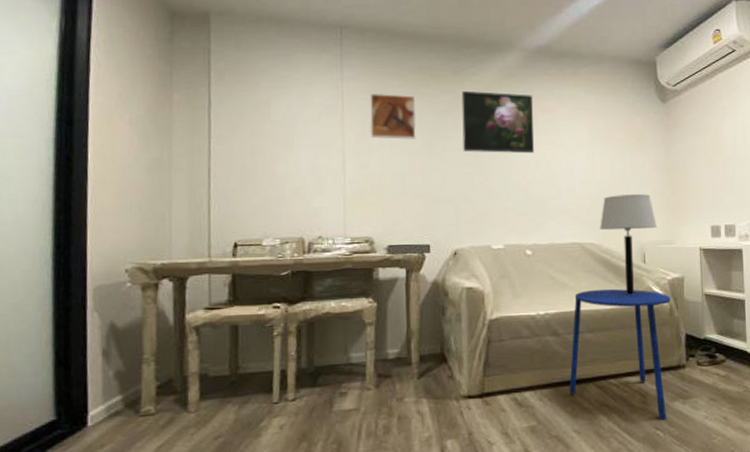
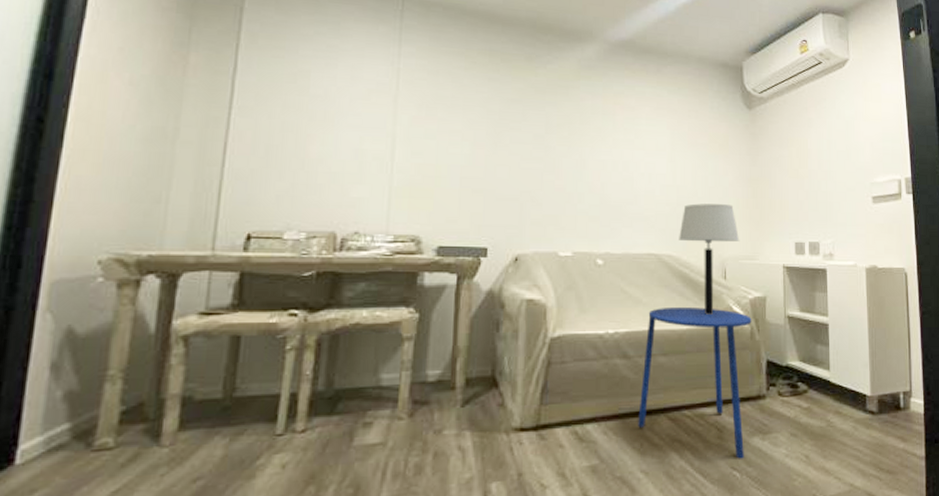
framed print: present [369,93,417,139] -> none [427,73,482,128]
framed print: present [461,90,535,154] -> none [533,79,613,153]

